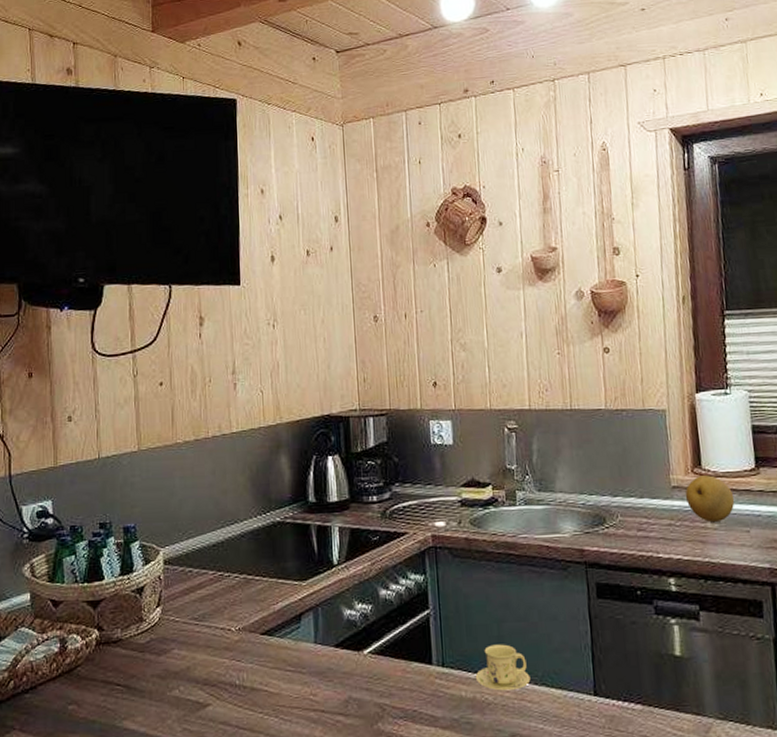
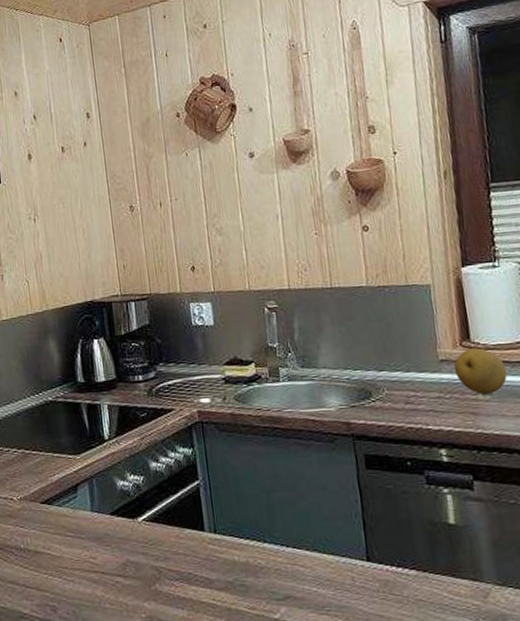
cup and saucer: present [475,644,531,691] -> none [247,512,302,556]

